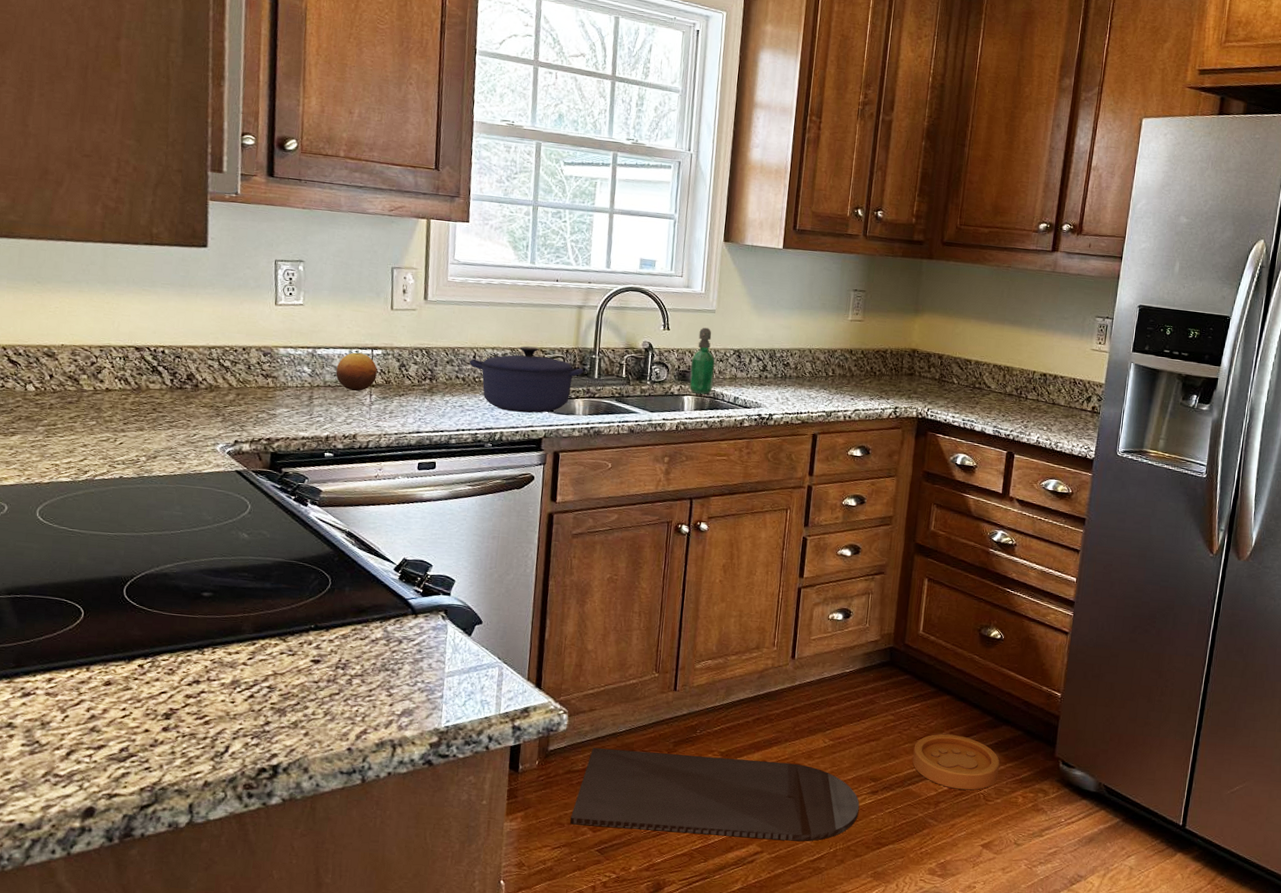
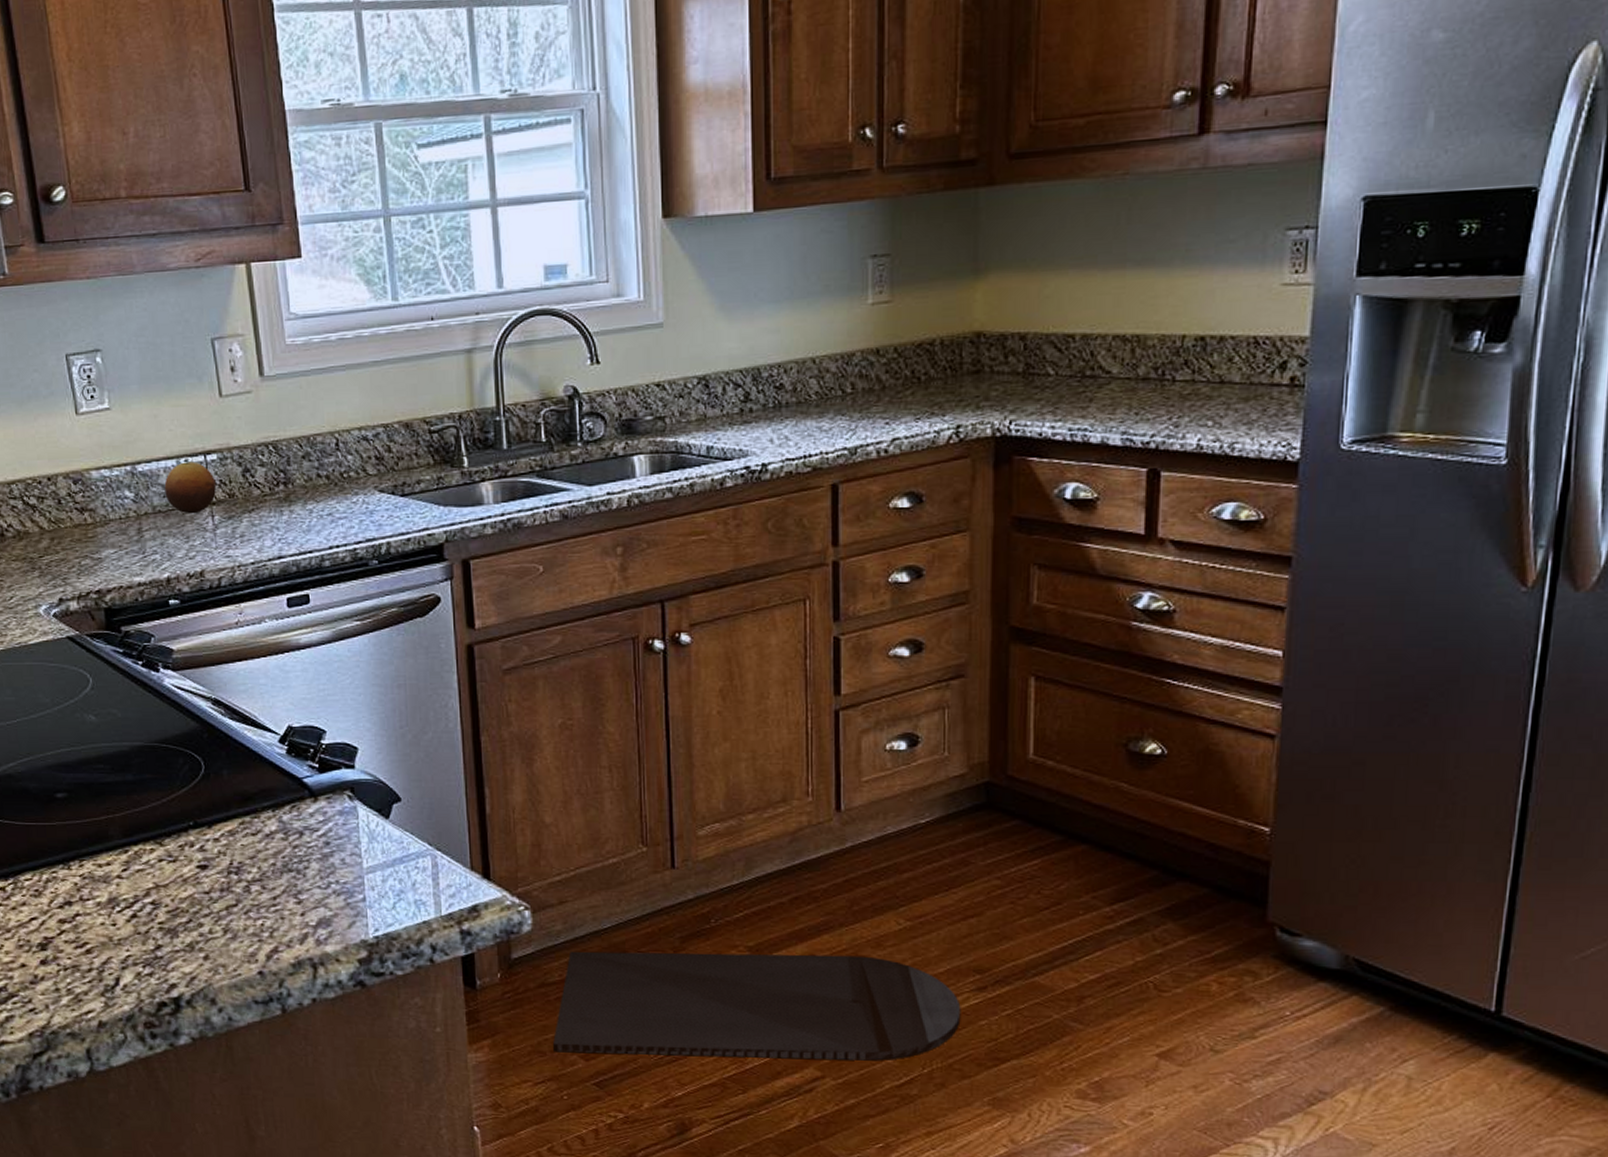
cooking pot: present [470,345,584,413] -> none [332,417,487,512]
soap dispenser: present [689,327,715,394] -> none [638,351,673,450]
pet bowl: present [912,733,1000,791] -> none [1036,900,1176,978]

